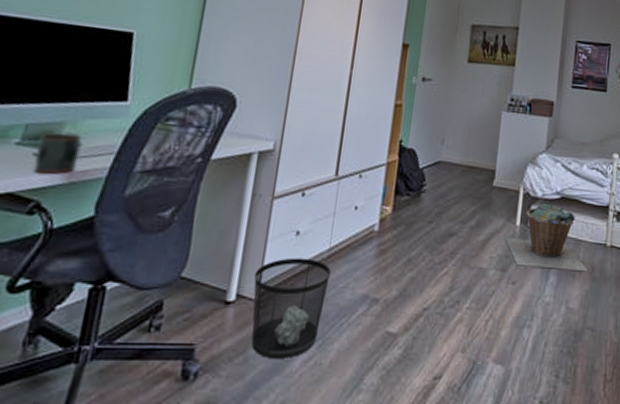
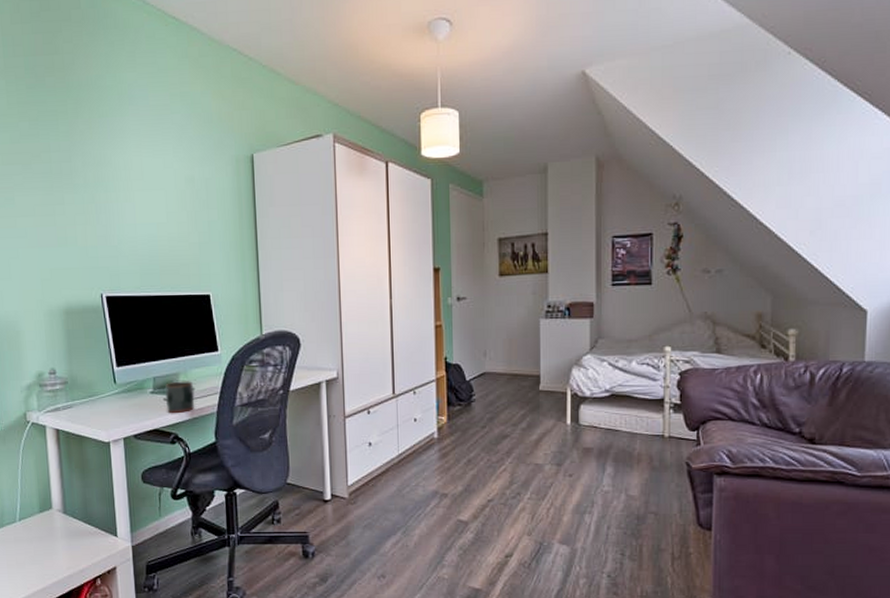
waste bin: present [251,258,331,358] -> none [342,464,403,542]
laundry basket: present [505,203,589,272] -> none [557,401,647,462]

